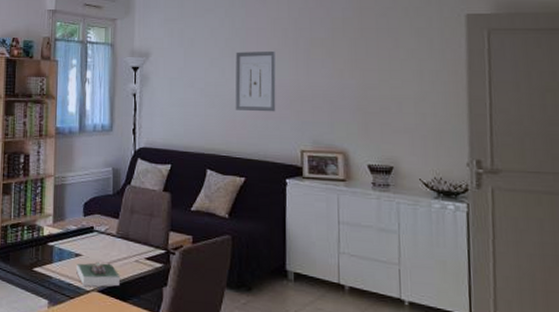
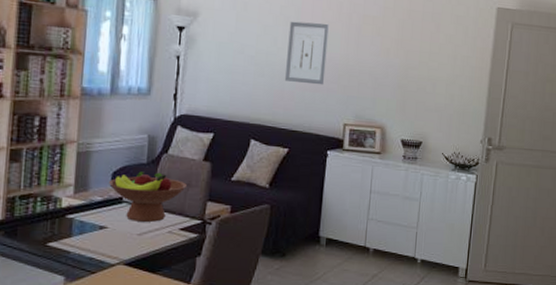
book: present [76,262,120,287] -> none [100,235,150,260]
fruit bowl: none [82,202,149,251] -> present [109,171,187,222]

